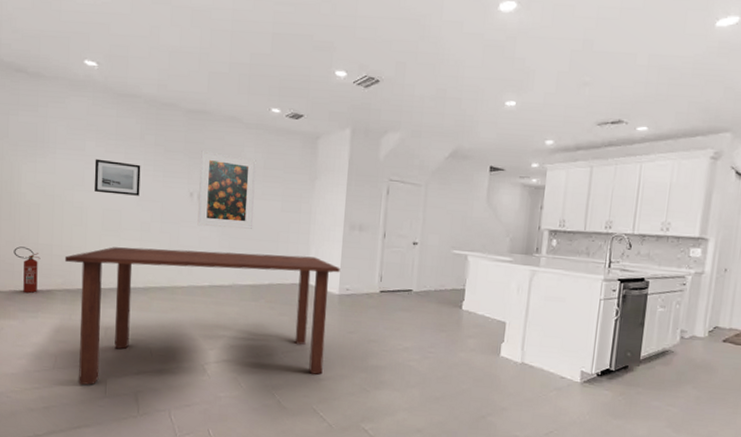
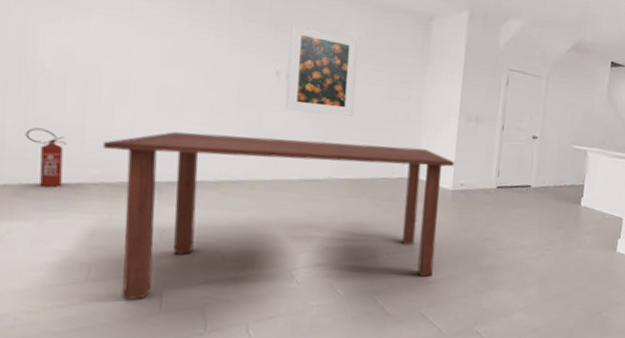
wall art: present [94,159,141,196] -> none [145,23,211,72]

